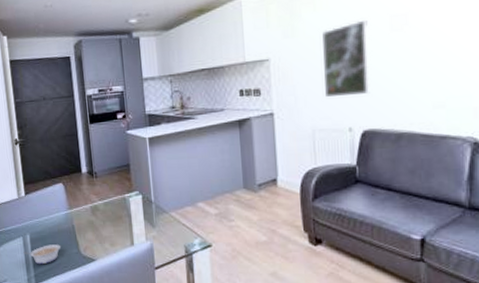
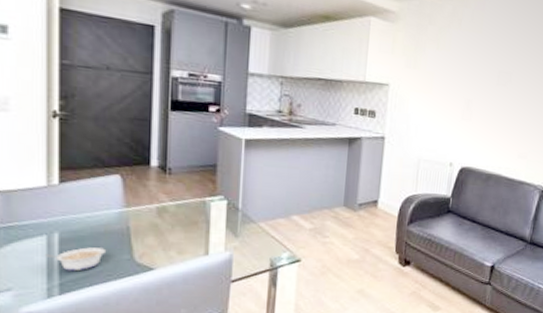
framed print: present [322,19,370,97] -> none [435,68,480,135]

